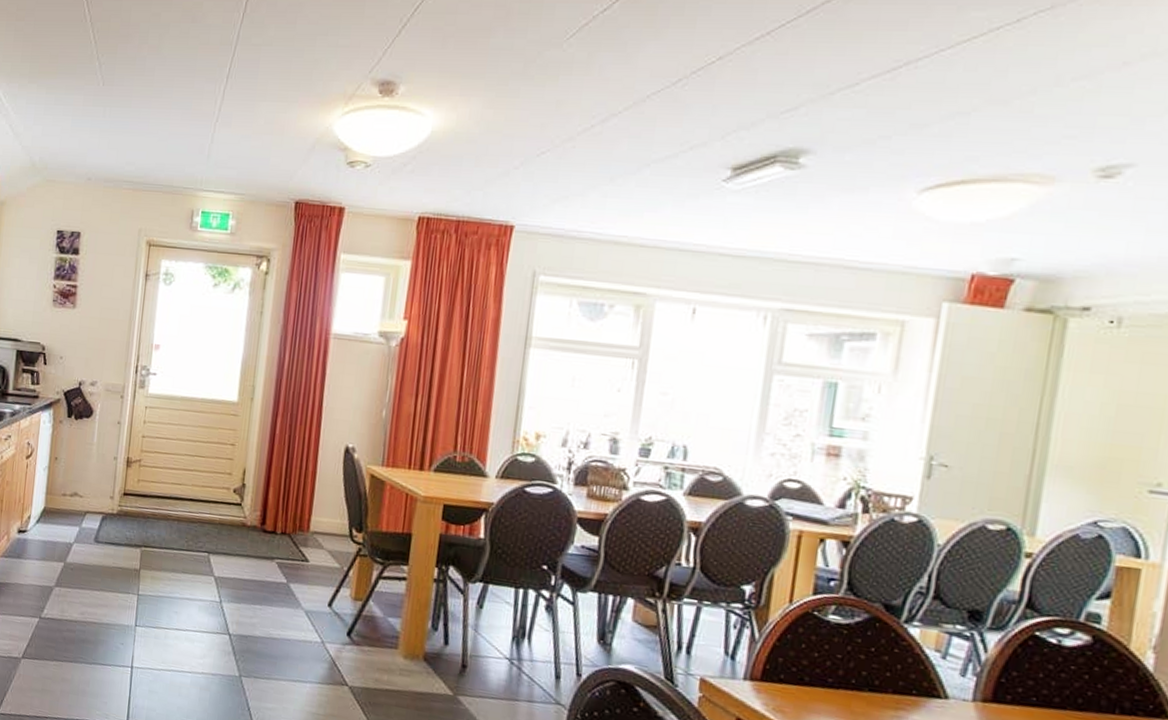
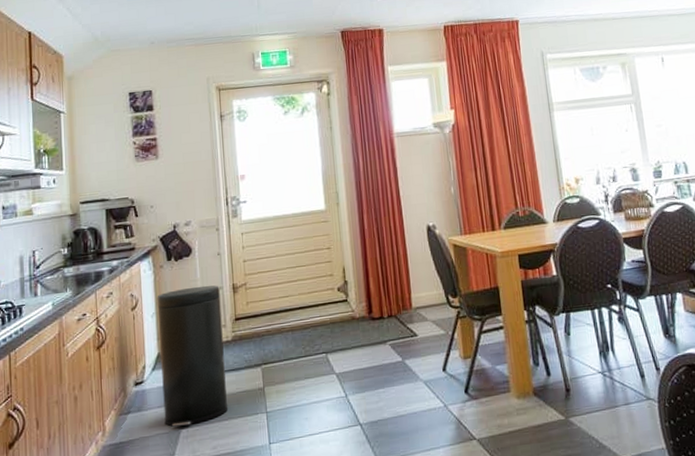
pedal bin: none [40,448,114,587] -> present [157,285,228,427]

